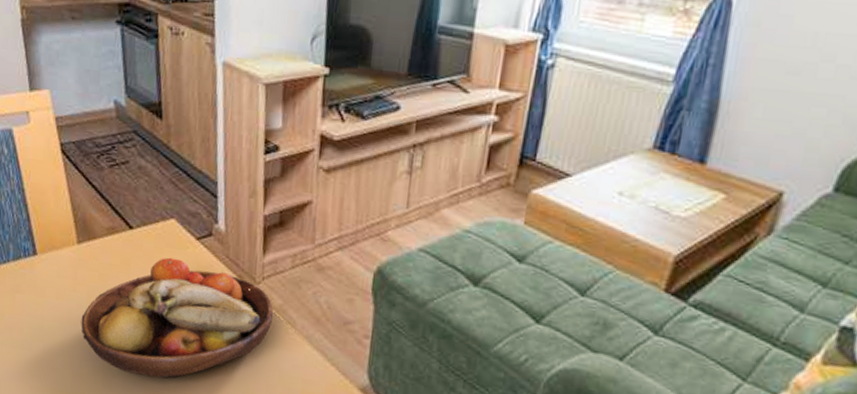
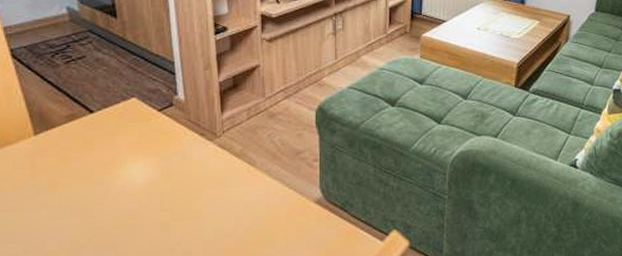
fruit bowl: present [81,257,273,379] -> none [42,130,235,241]

